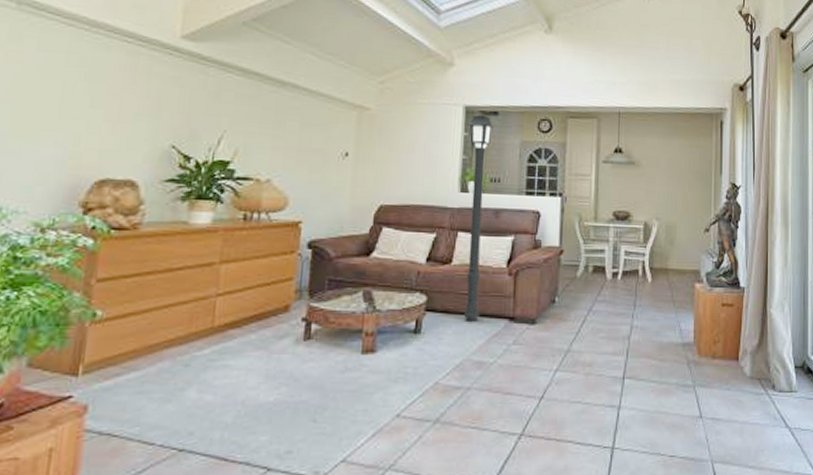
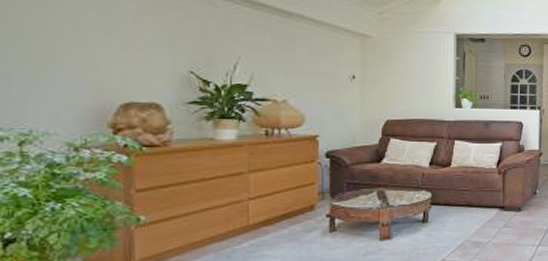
floor lamp: present [463,115,494,321] -> none [459,41,482,211]

